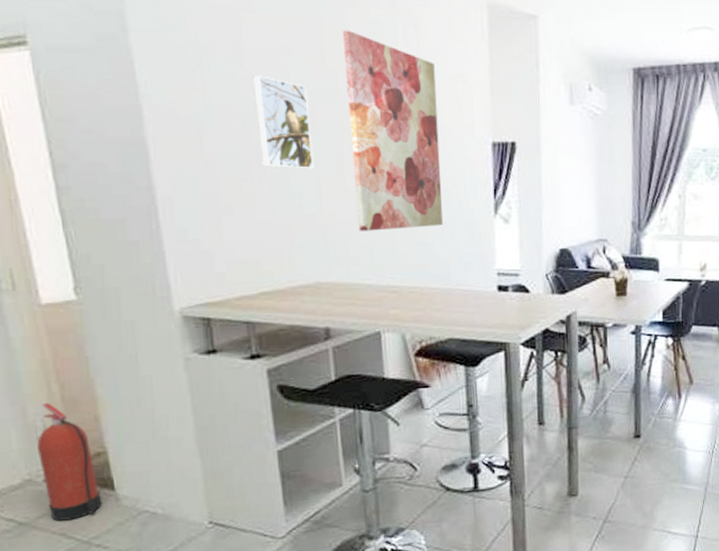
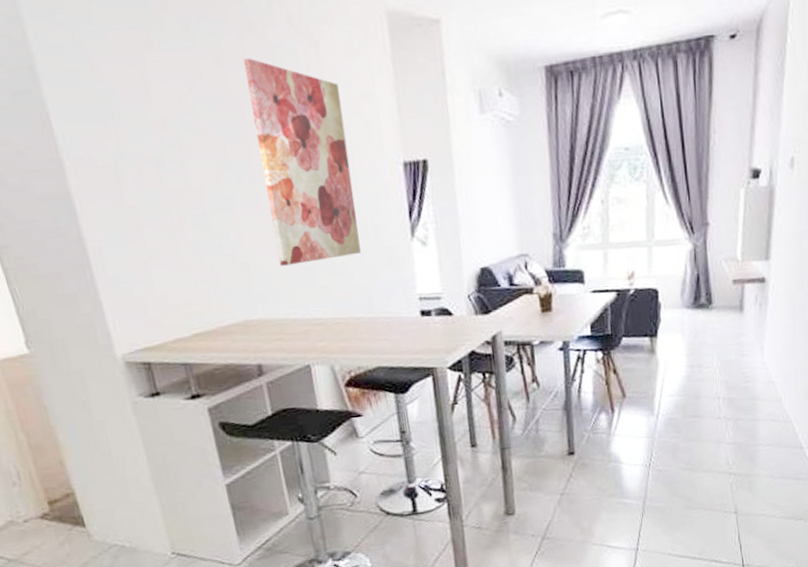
fire extinguisher: present [37,402,102,521] -> none [13,450,77,557]
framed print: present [252,75,314,169] -> none [161,115,231,209]

